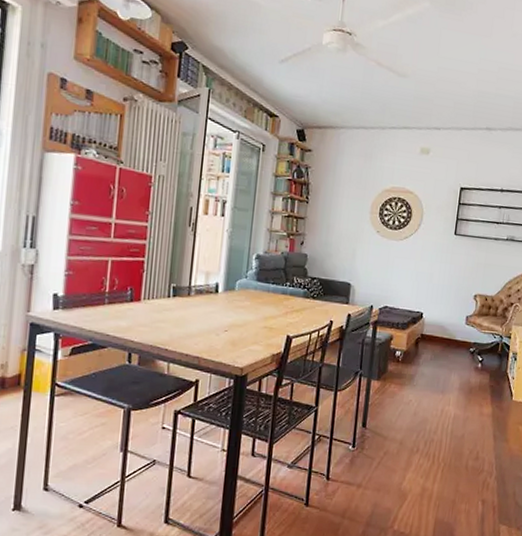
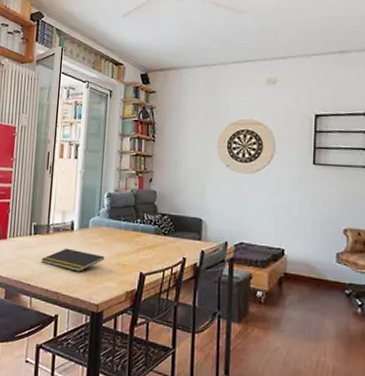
notepad: none [180,311,251,336] -> present [41,248,105,272]

